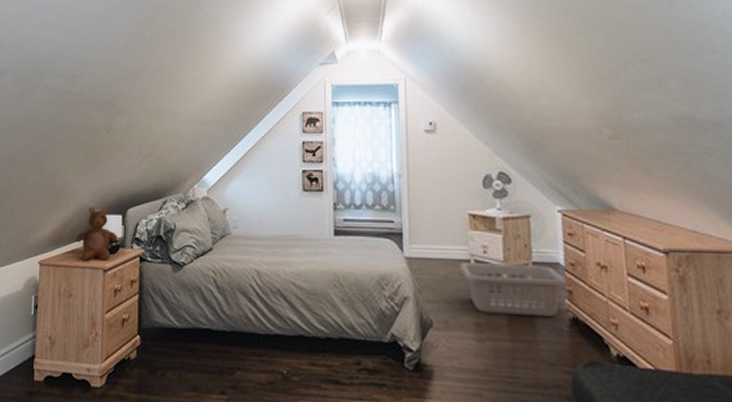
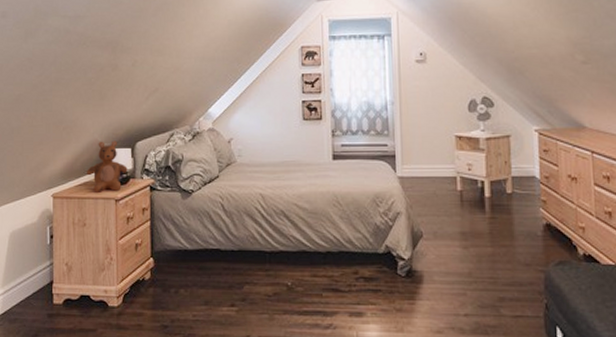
laundry basket: present [460,263,566,316] -> none [447,179,541,223]

